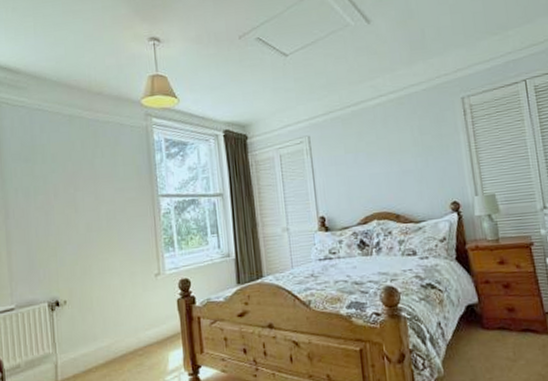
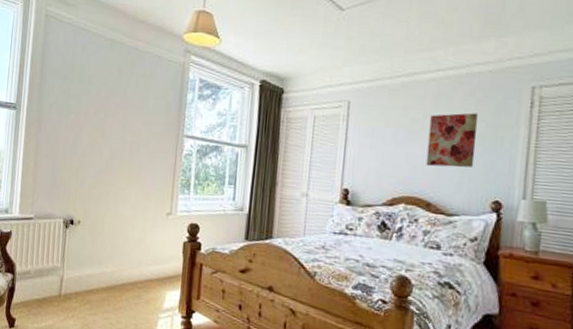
wall art: none [383,127,429,181] -> present [425,112,478,168]

